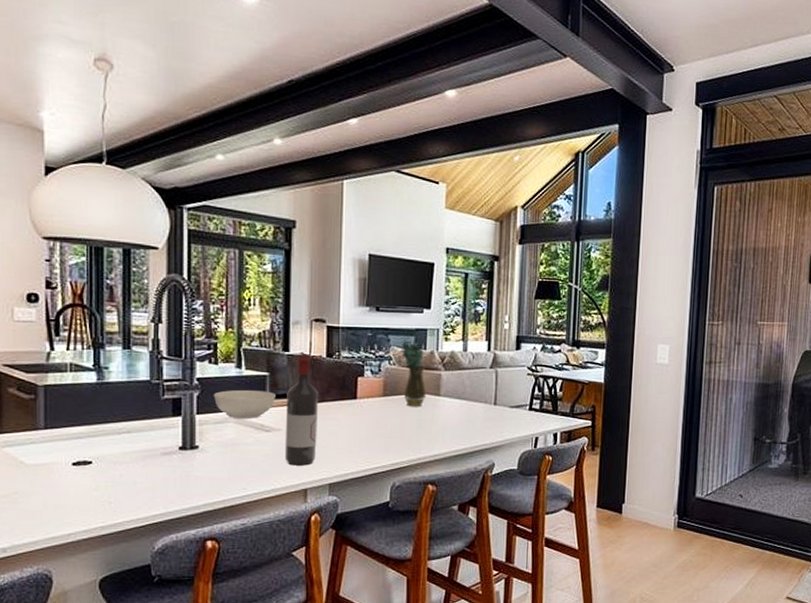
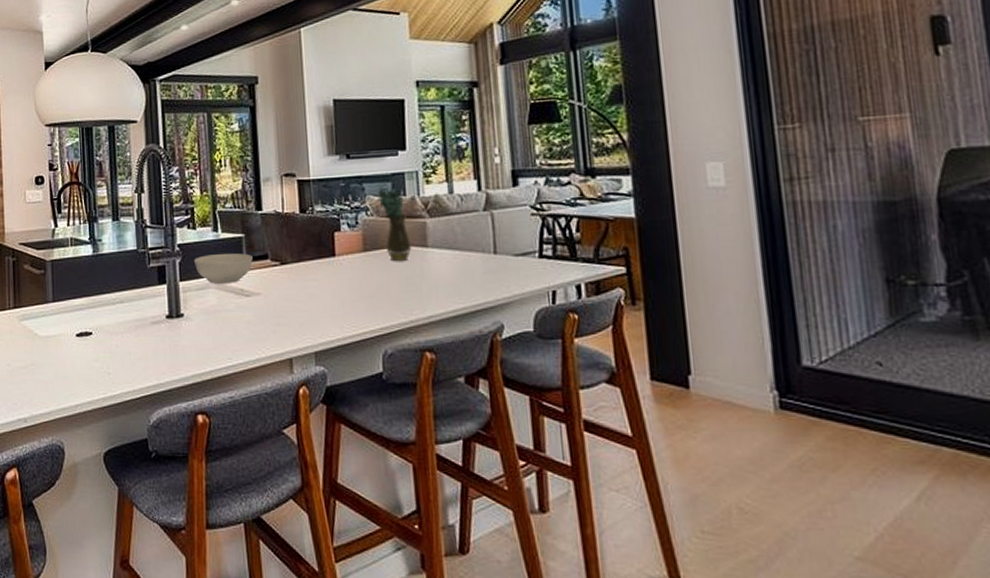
wine bottle: present [284,354,318,466] -> none [263,211,299,333]

